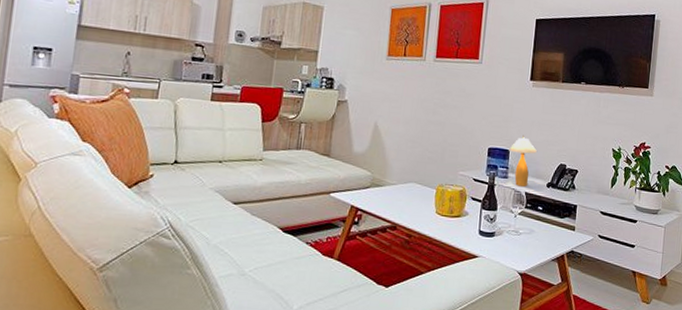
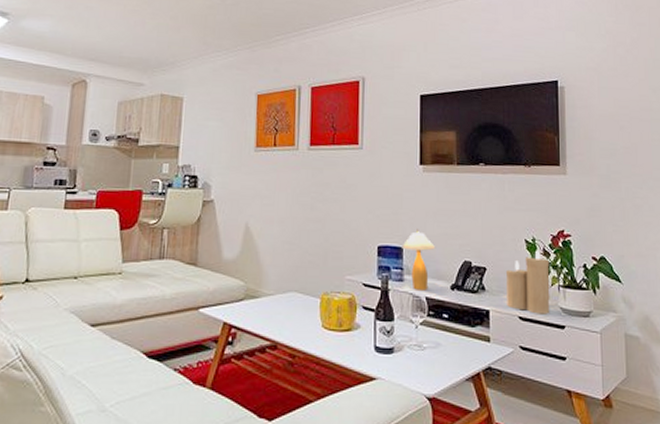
candle: none [592,158,631,211] -> present [505,250,550,315]

